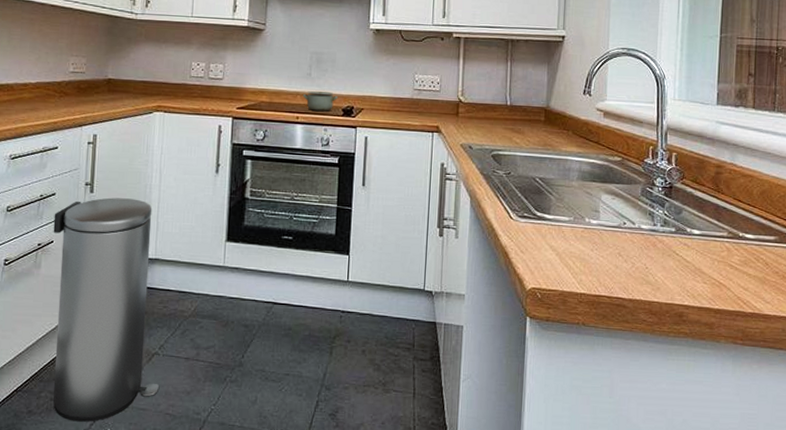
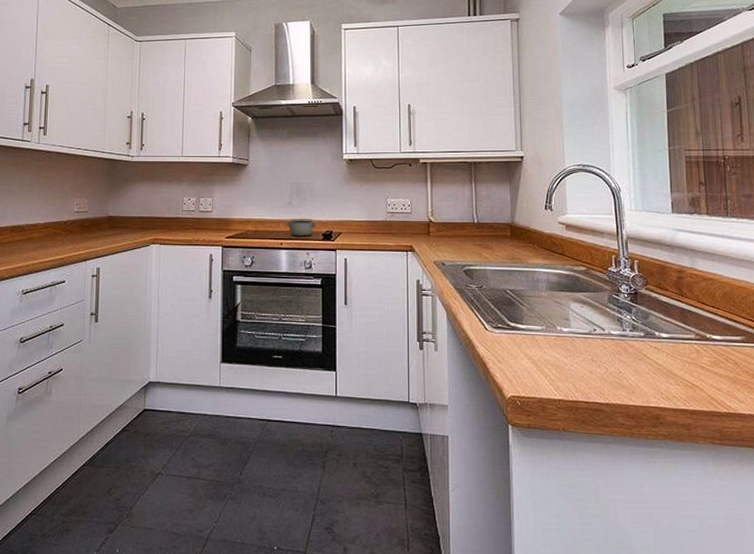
pedal bin: present [53,197,160,422] -> none [62,326,164,543]

